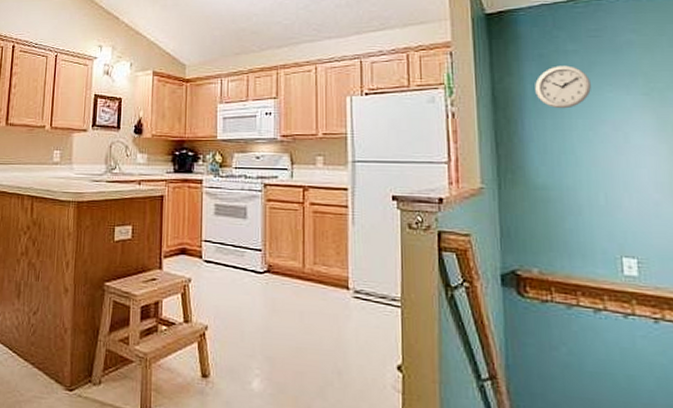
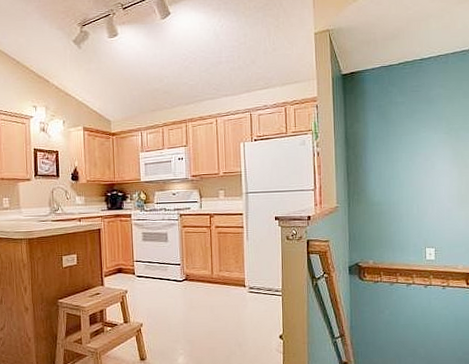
wall clock: present [535,65,591,109] -> none [375,113,412,146]

